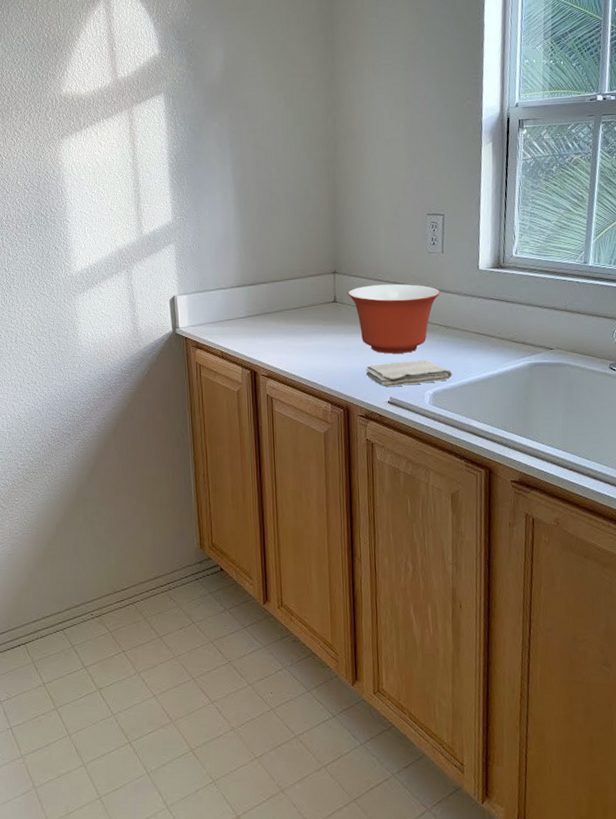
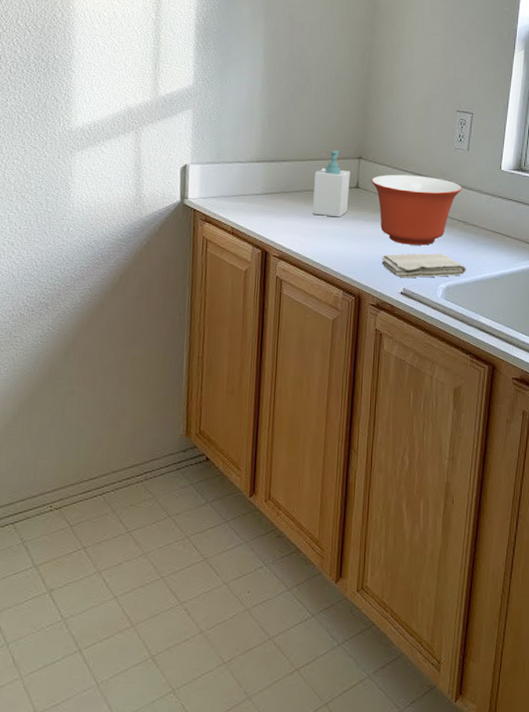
soap bottle: none [293,267,328,333] -> present [311,150,351,218]

